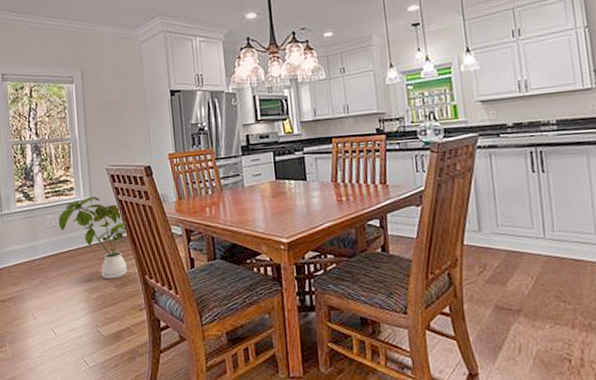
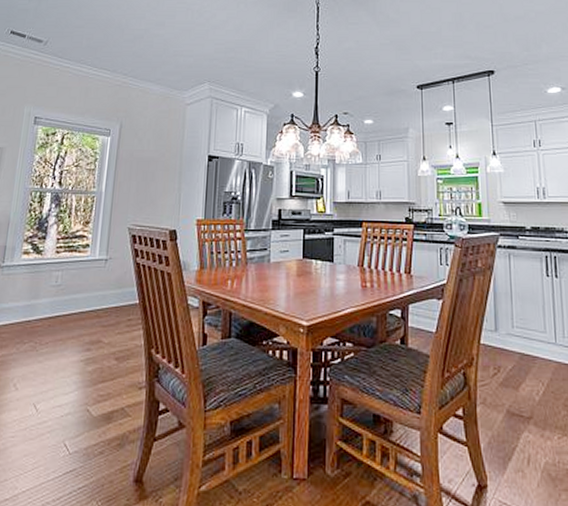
house plant: present [58,196,127,279] -> none [65,256,140,351]

